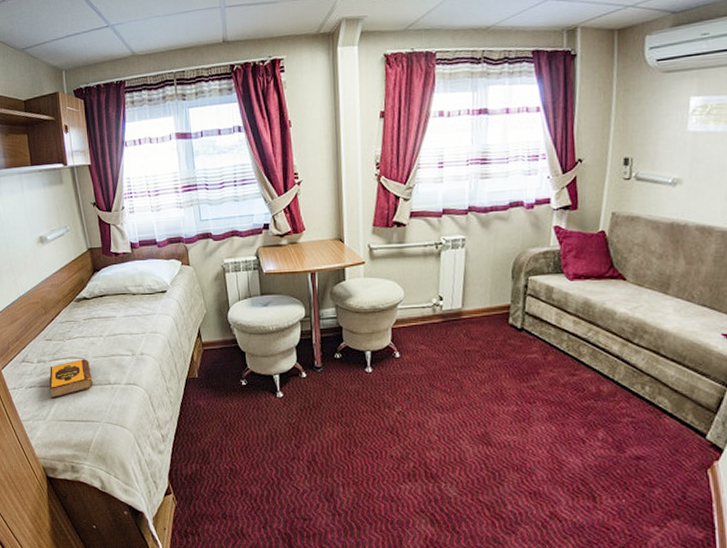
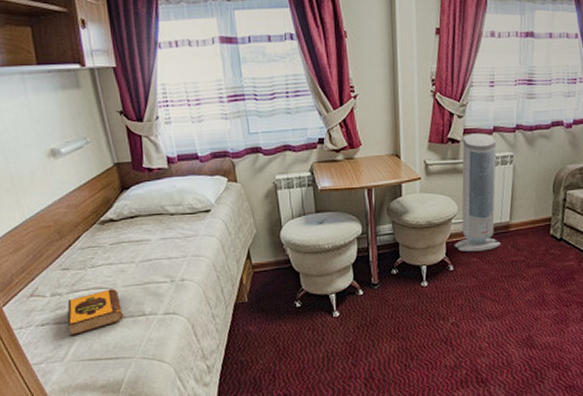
air purifier: none [400,216,452,339] -> present [454,133,501,252]

